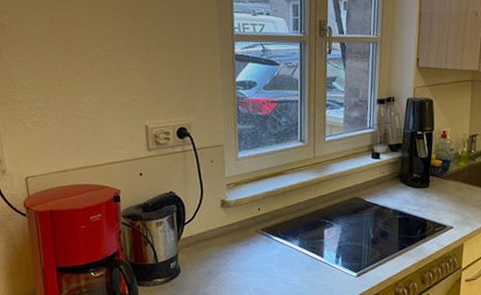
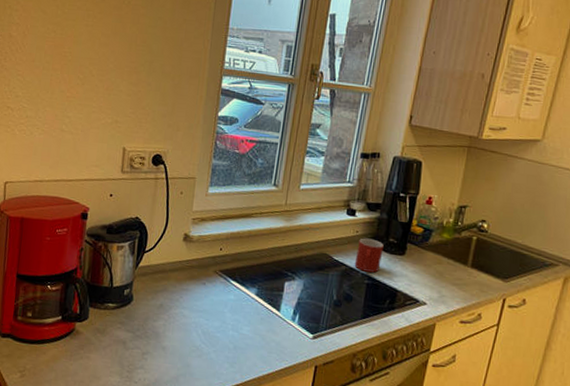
mug: none [385,177,409,208] -> present [354,238,384,273]

